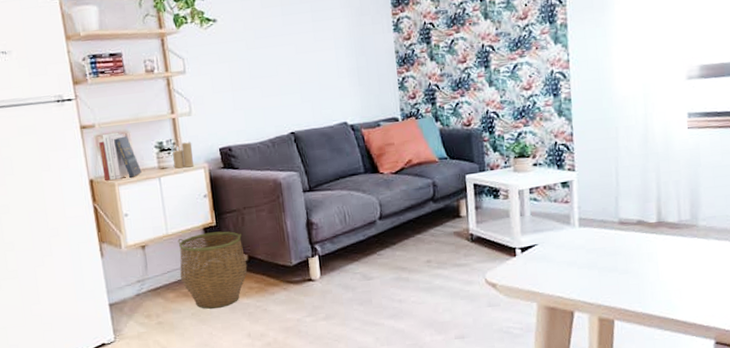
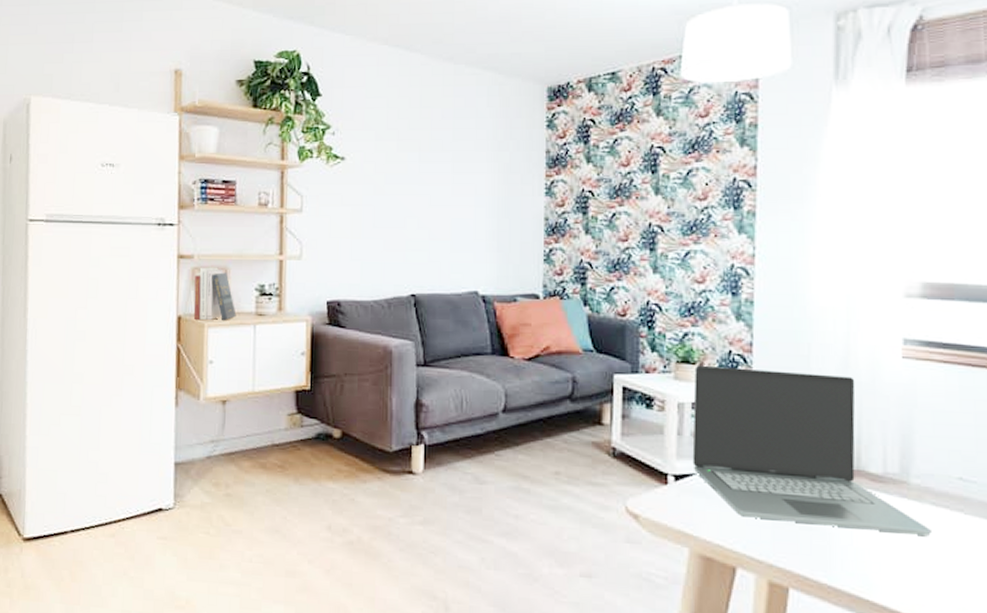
candle: present [173,139,194,169] -> none [273,285,297,318]
basket: present [177,231,247,309] -> none [260,396,339,489]
laptop: none [529,149,716,272] -> present [692,365,931,536]

